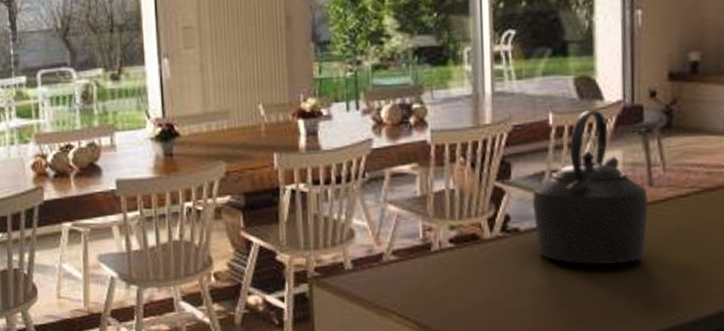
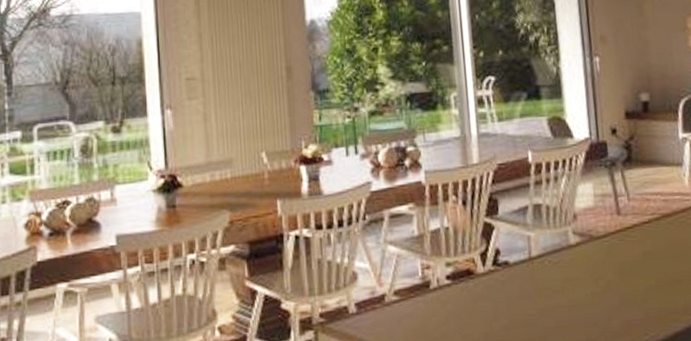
kettle: present [533,109,649,265] -> none [518,146,619,292]

